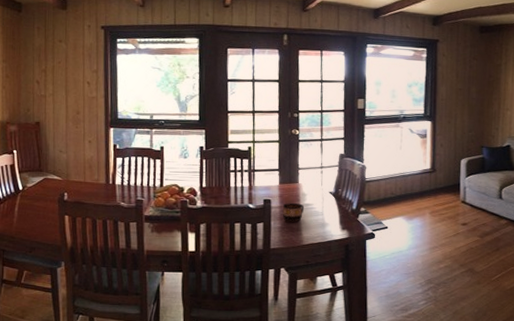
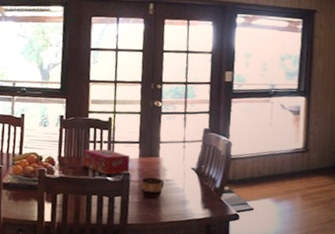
tissue box: none [225,178,271,203] -> present [83,149,130,175]

